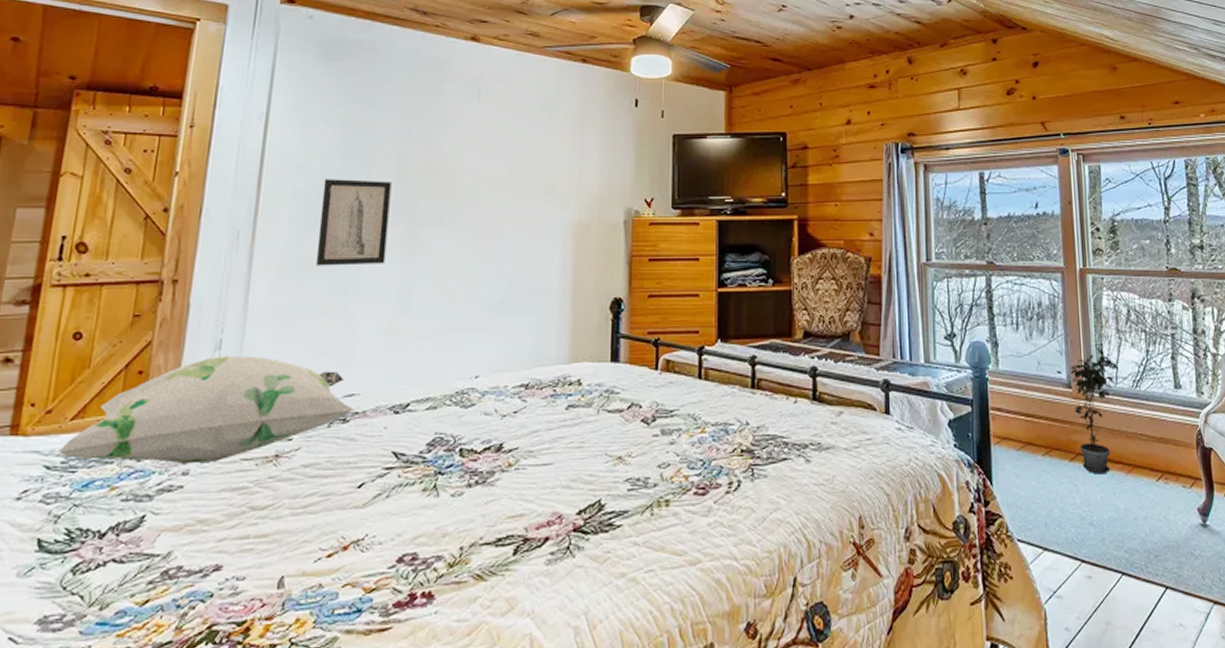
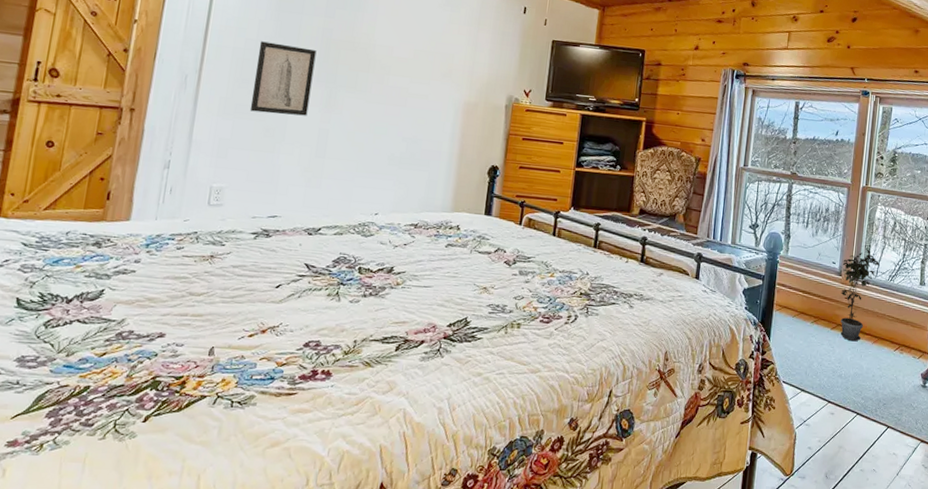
decorative pillow: present [58,356,357,464] -> none [34,173,279,255]

